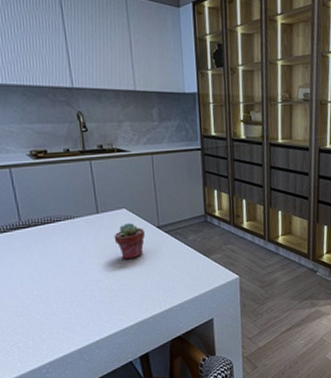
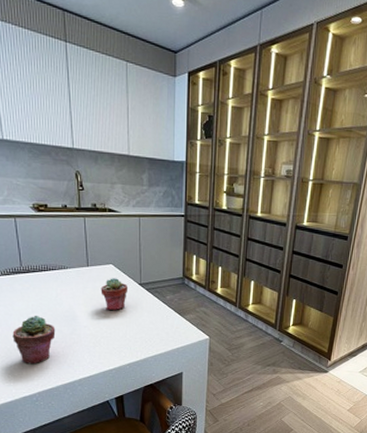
potted succulent: none [13,275,65,332] -> present [12,316,56,365]

